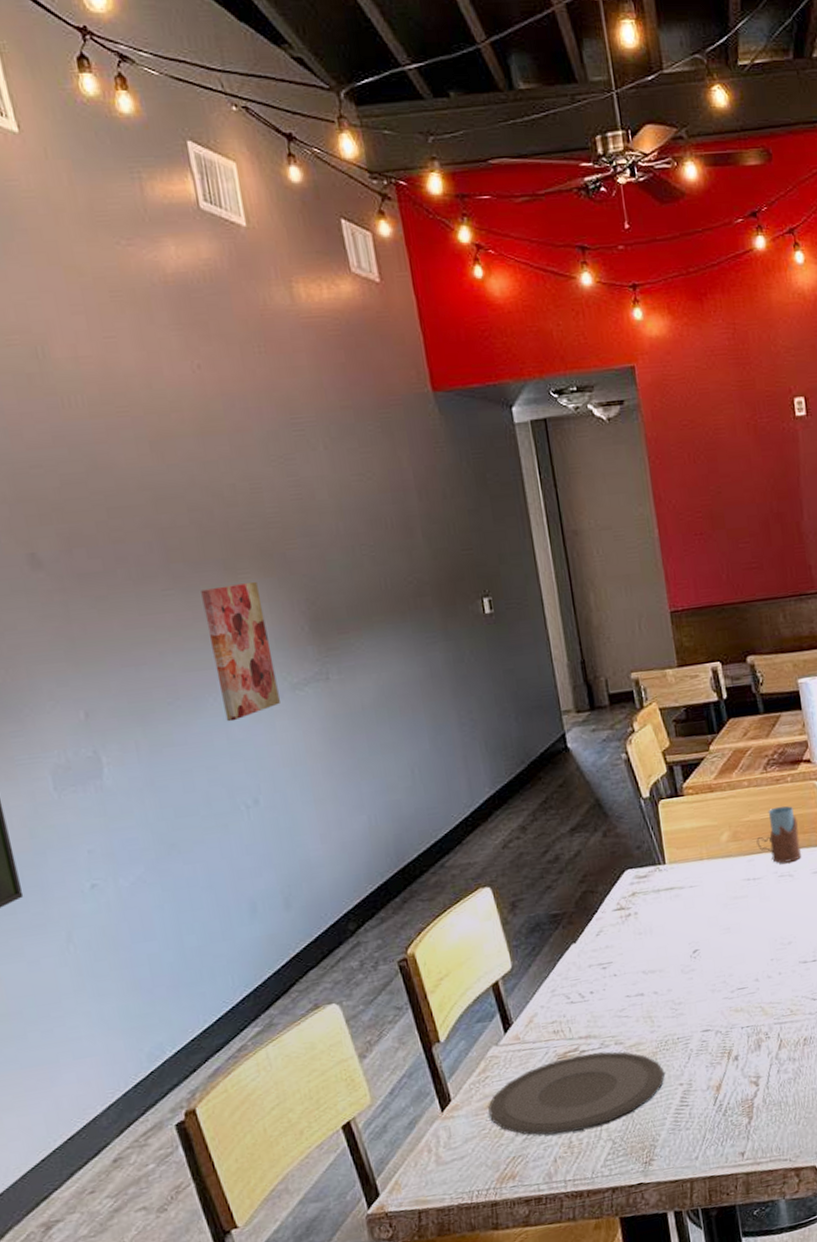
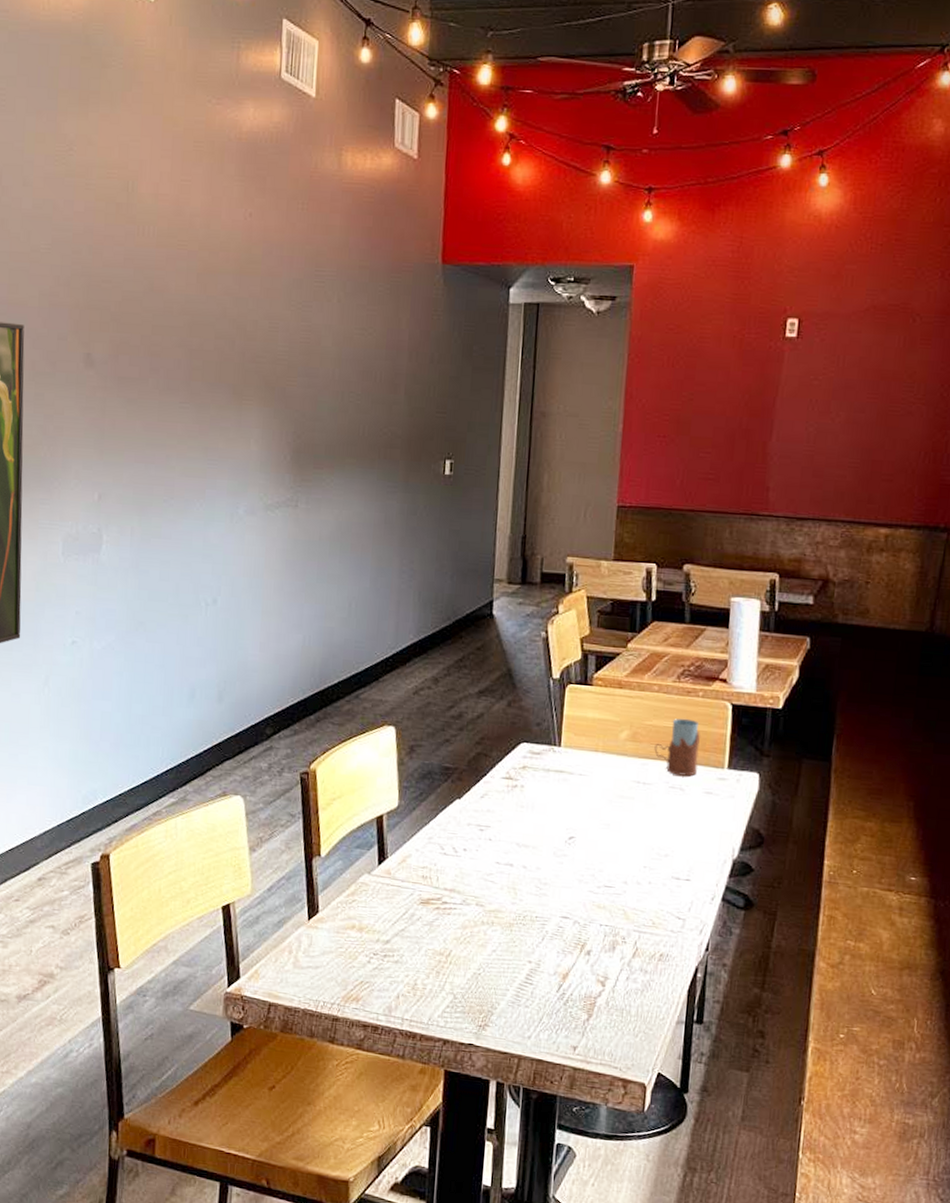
wall art: present [201,581,280,722] -> none [206,408,257,527]
plate: present [488,1051,665,1135] -> none [349,904,516,978]

